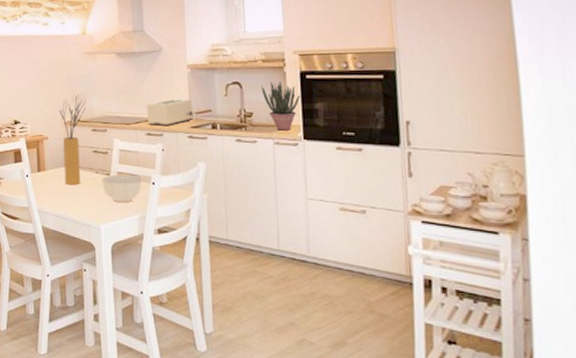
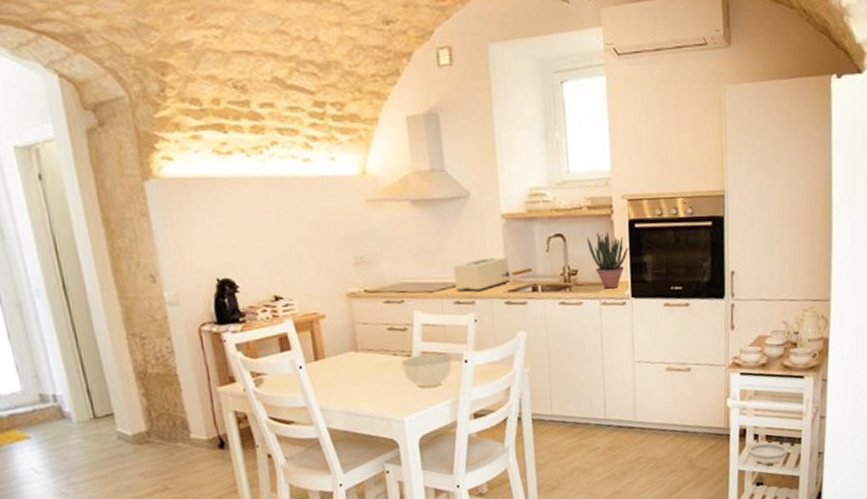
vase: present [59,96,86,185] -> none [338,259,375,374]
bowl: none [435,296,484,324] -> present [748,441,788,465]

